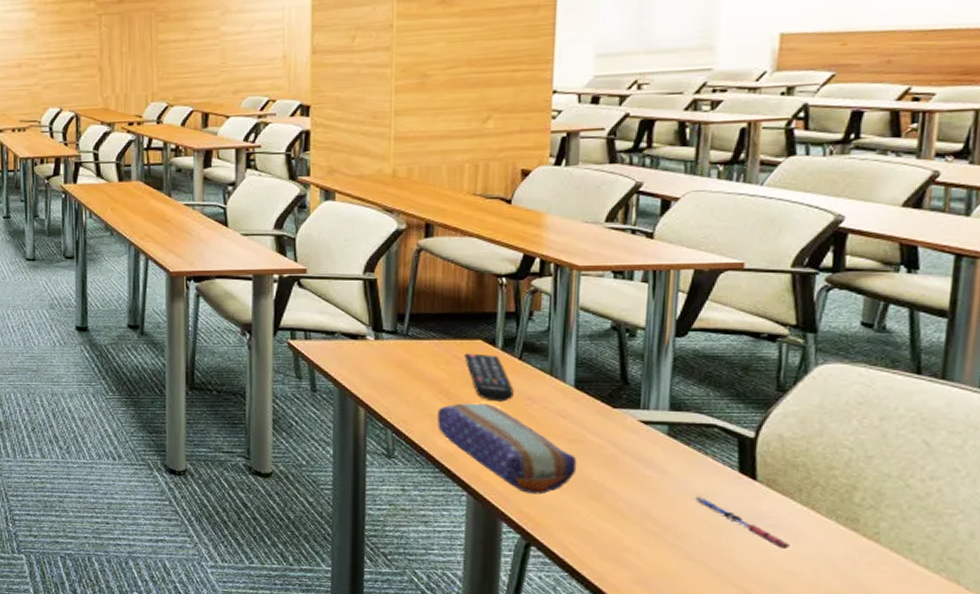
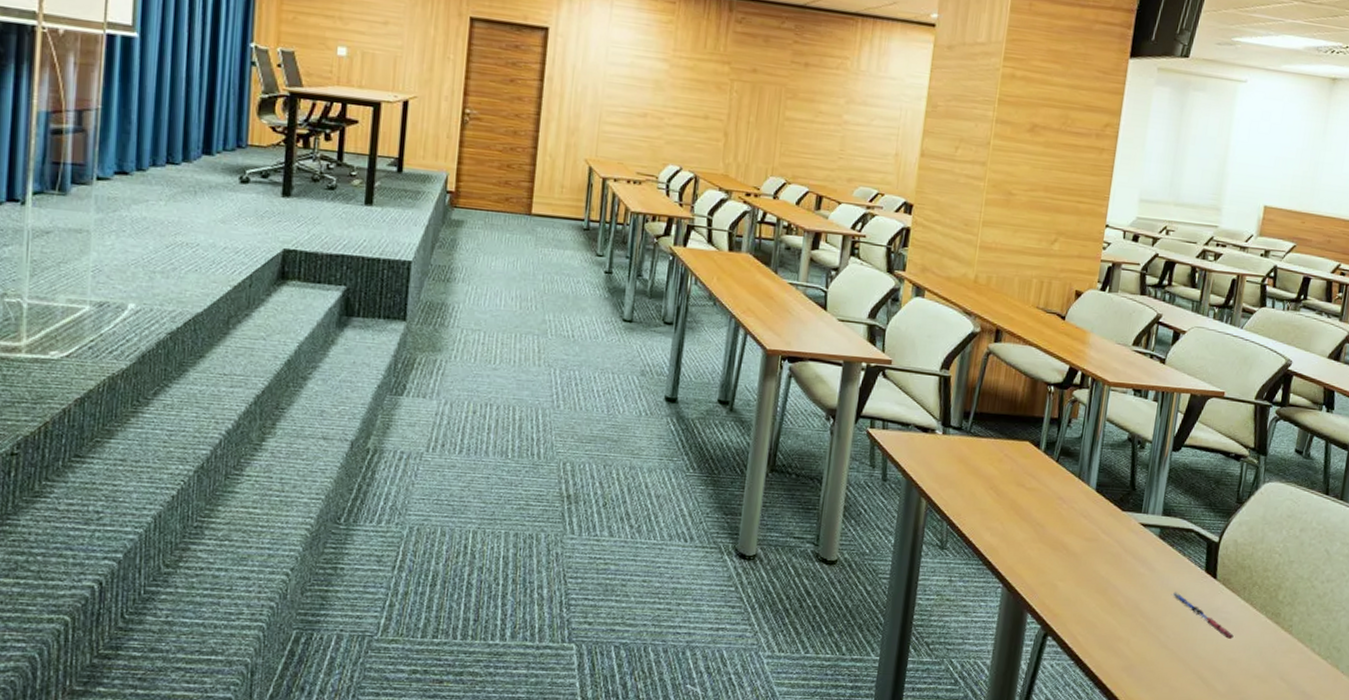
pencil case: present [438,403,577,495] -> none [985,499,1091,588]
remote control: present [464,353,514,402] -> none [1013,453,1050,500]

